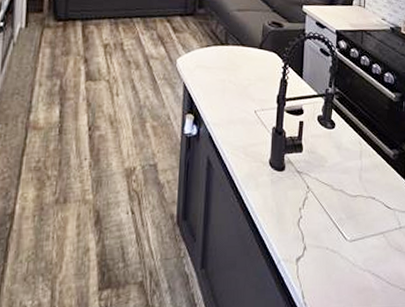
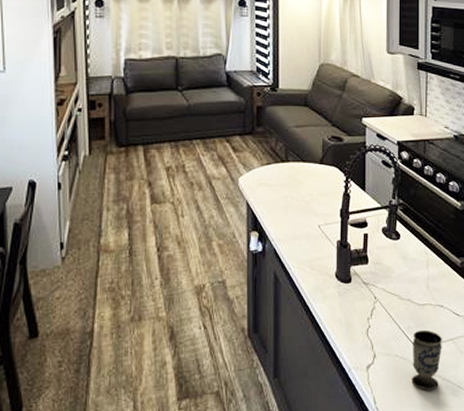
cup: none [341,222,373,286] -> present [411,329,442,390]

